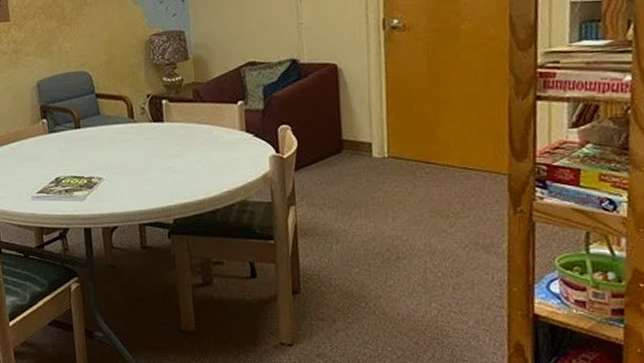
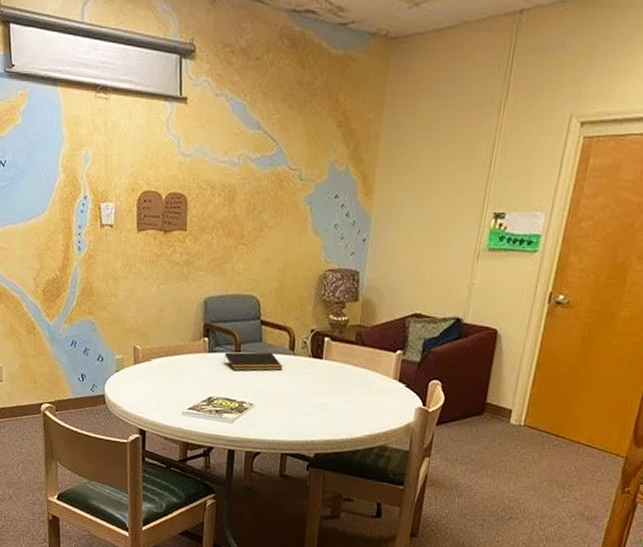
notepad: none [65,124,125,148] -> present [223,351,283,371]

